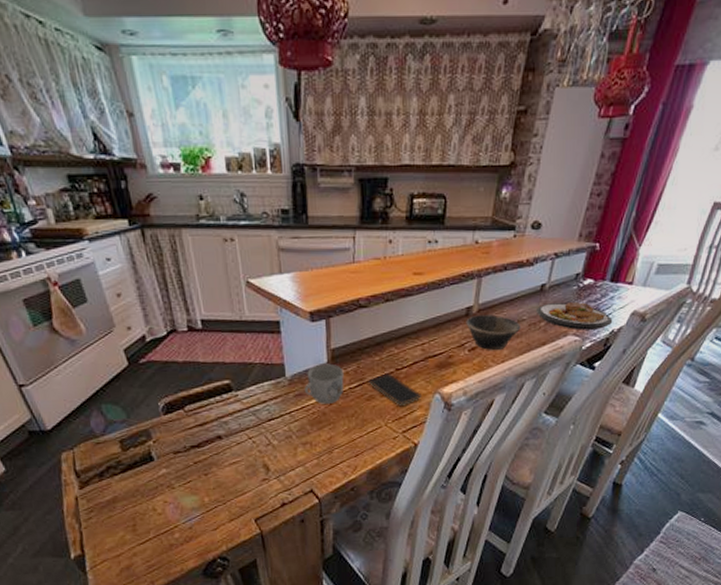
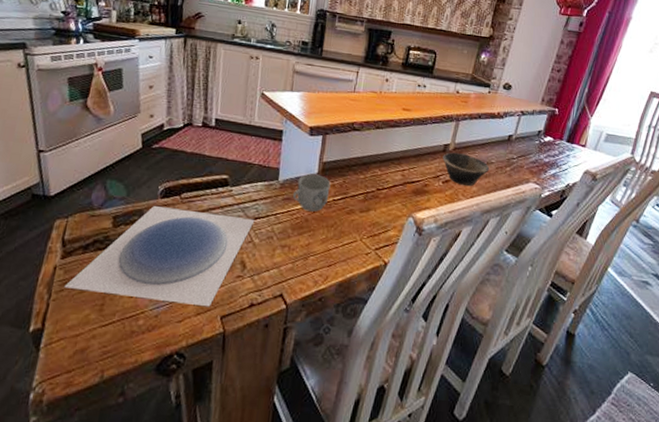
plate: none [91,421,269,516] -> present [64,205,255,307]
smartphone: present [368,373,421,405] -> none [351,191,397,224]
plate: present [537,301,613,330] -> none [504,152,569,181]

